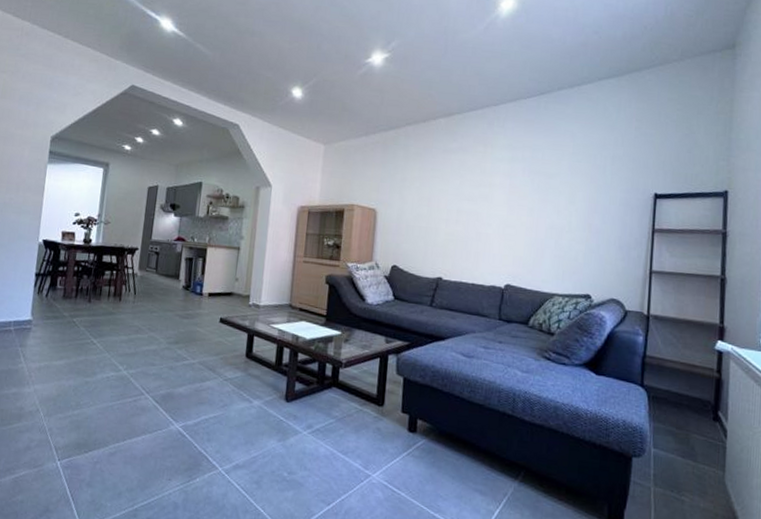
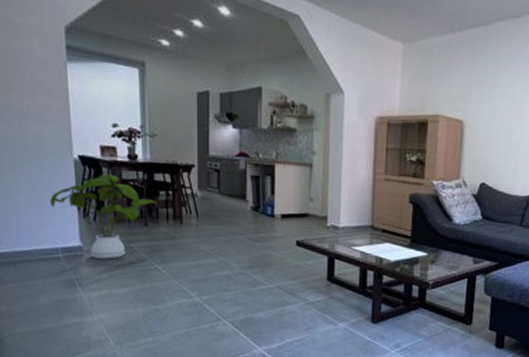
house plant: none [12,256,103,333] -> present [50,174,158,259]

